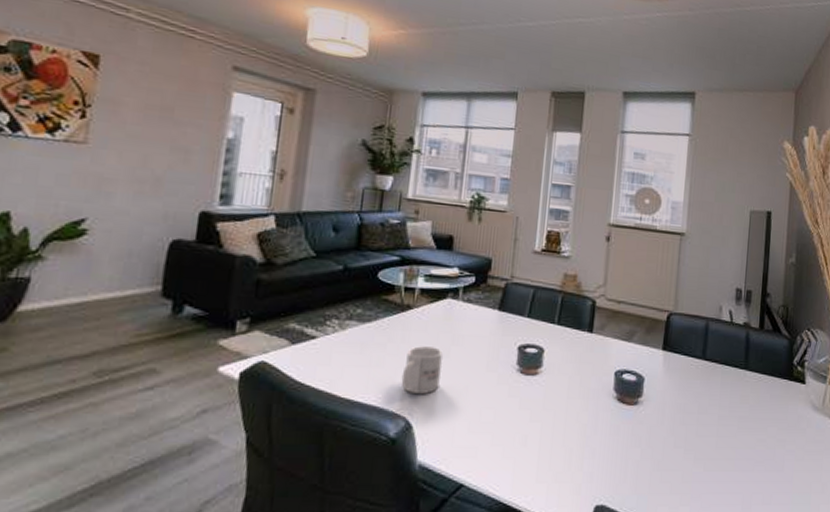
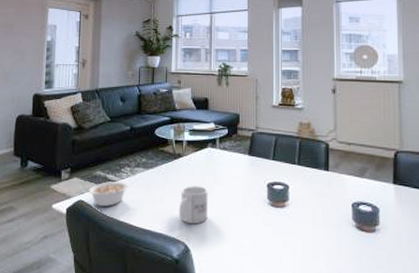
legume: none [275,337,346,370] -> present [88,182,136,206]

